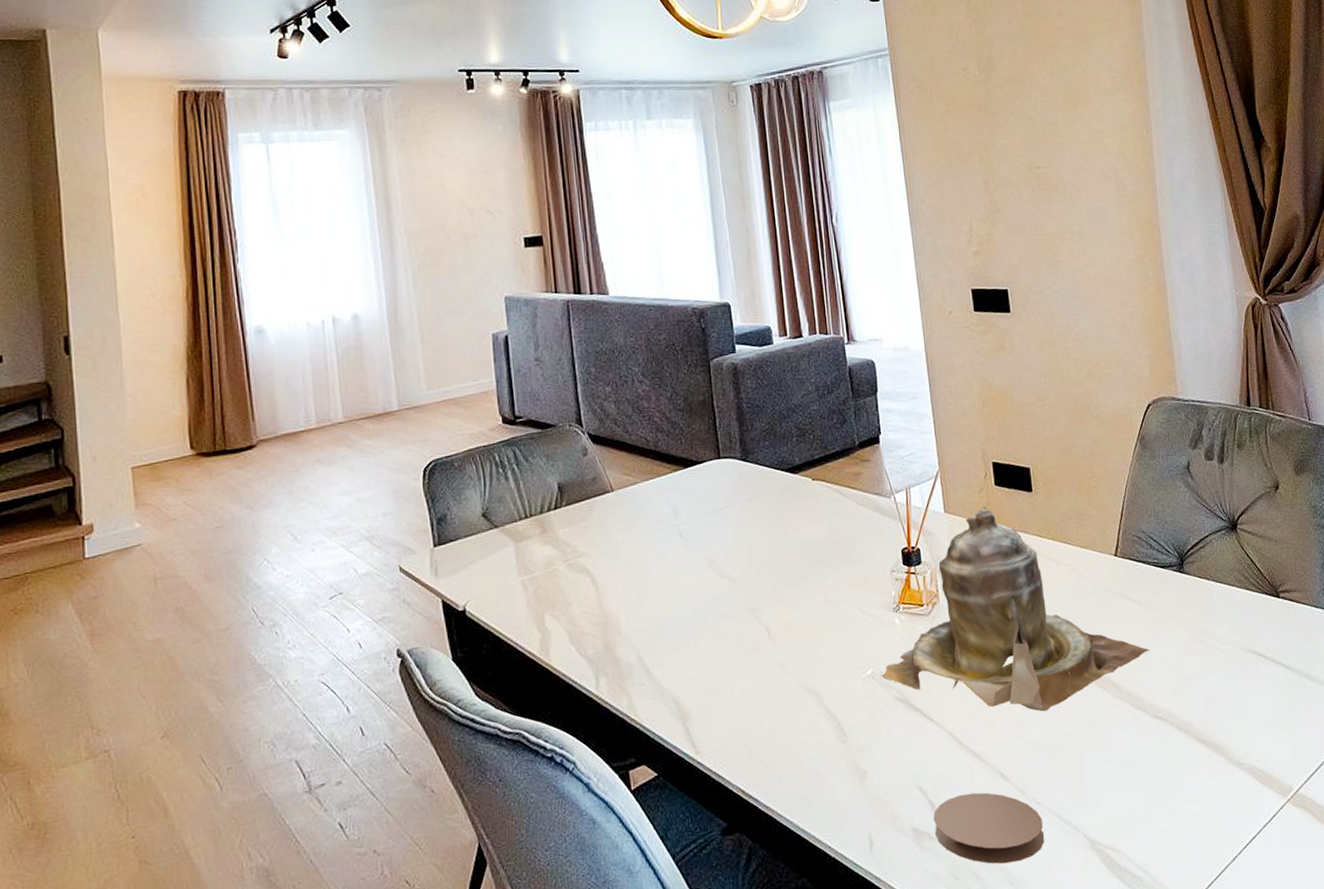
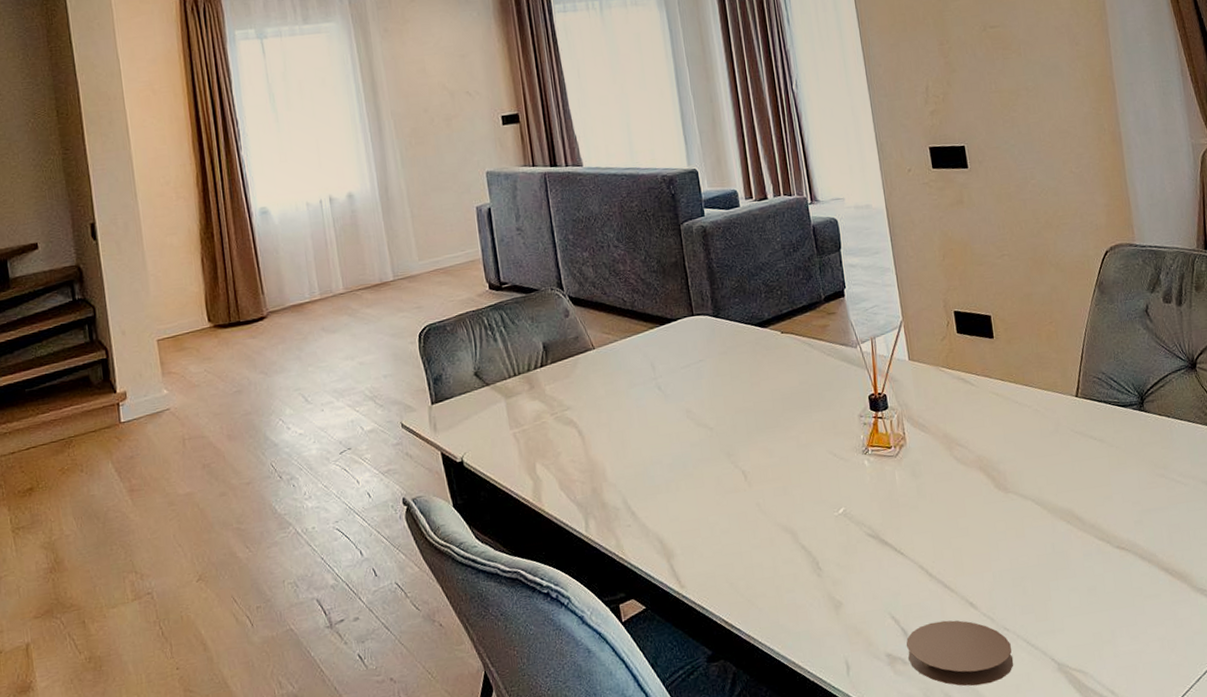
teapot: present [880,506,1150,712] -> none [852,353,1112,545]

